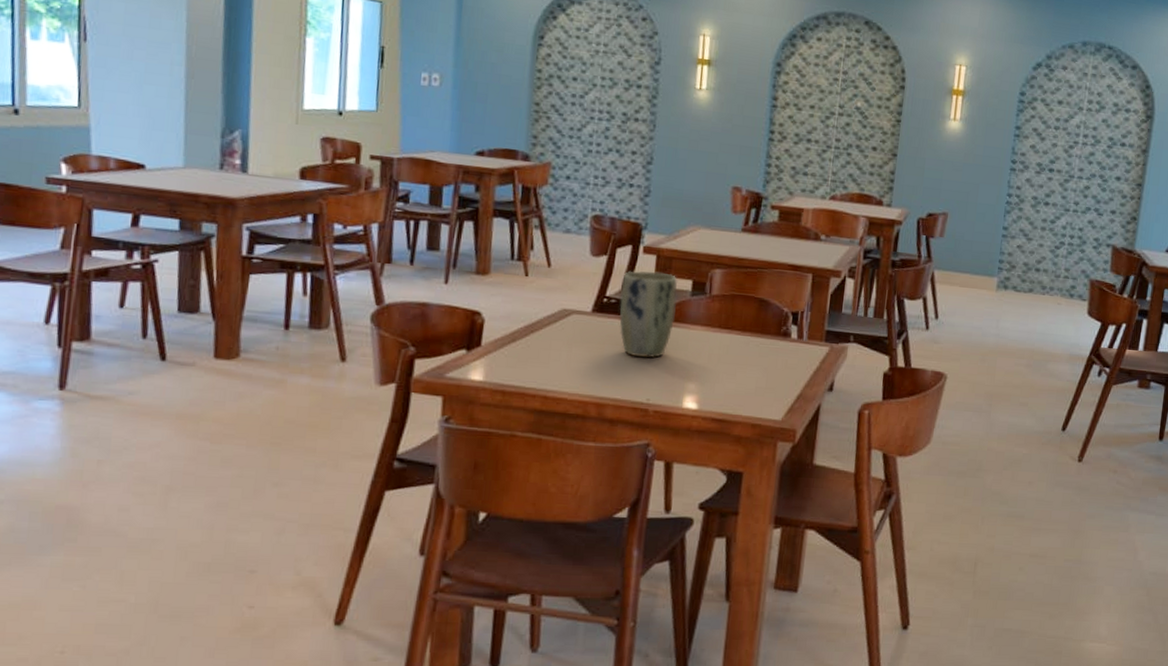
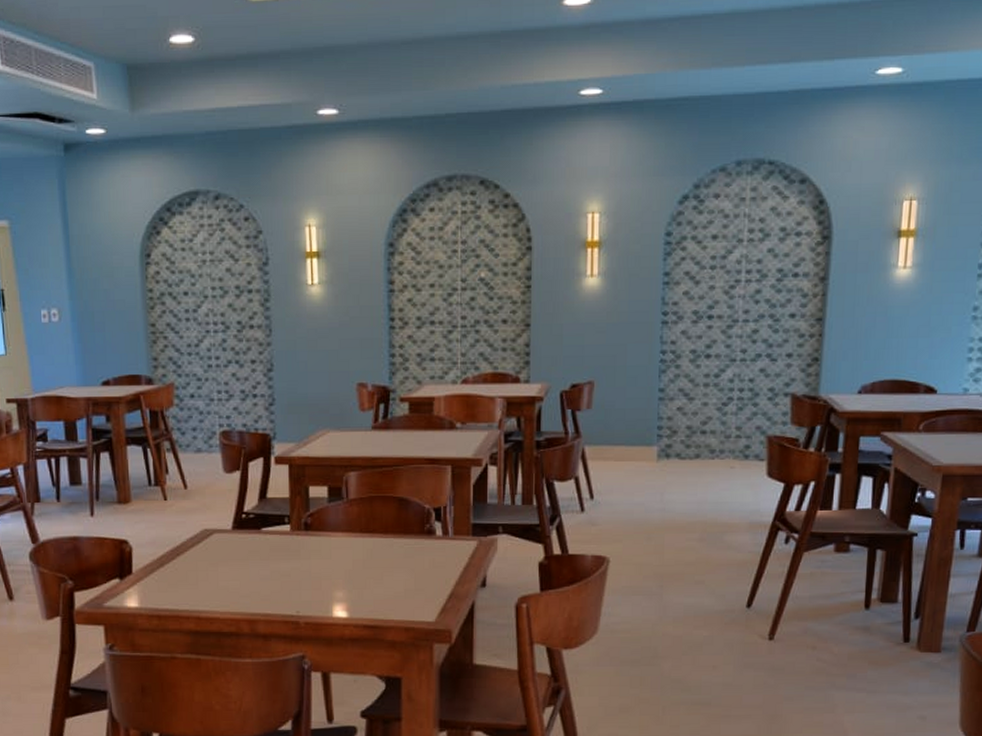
plant pot: present [619,270,678,358] -> none [258,481,314,571]

